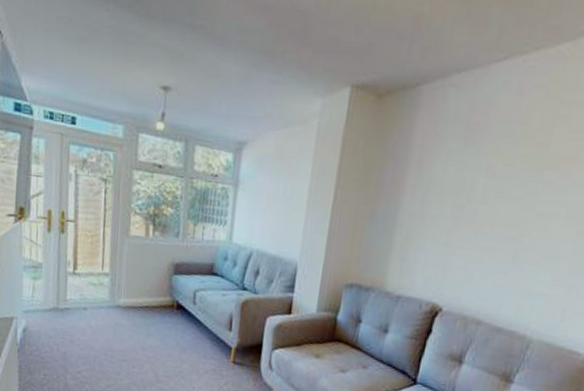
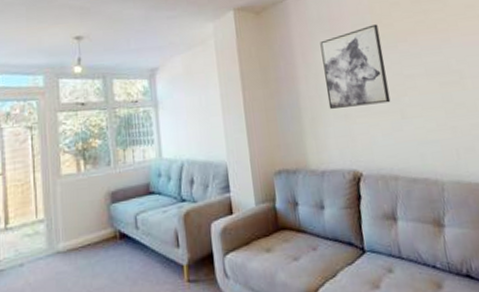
wall art: none [429,139,529,240] -> present [320,24,391,109]

